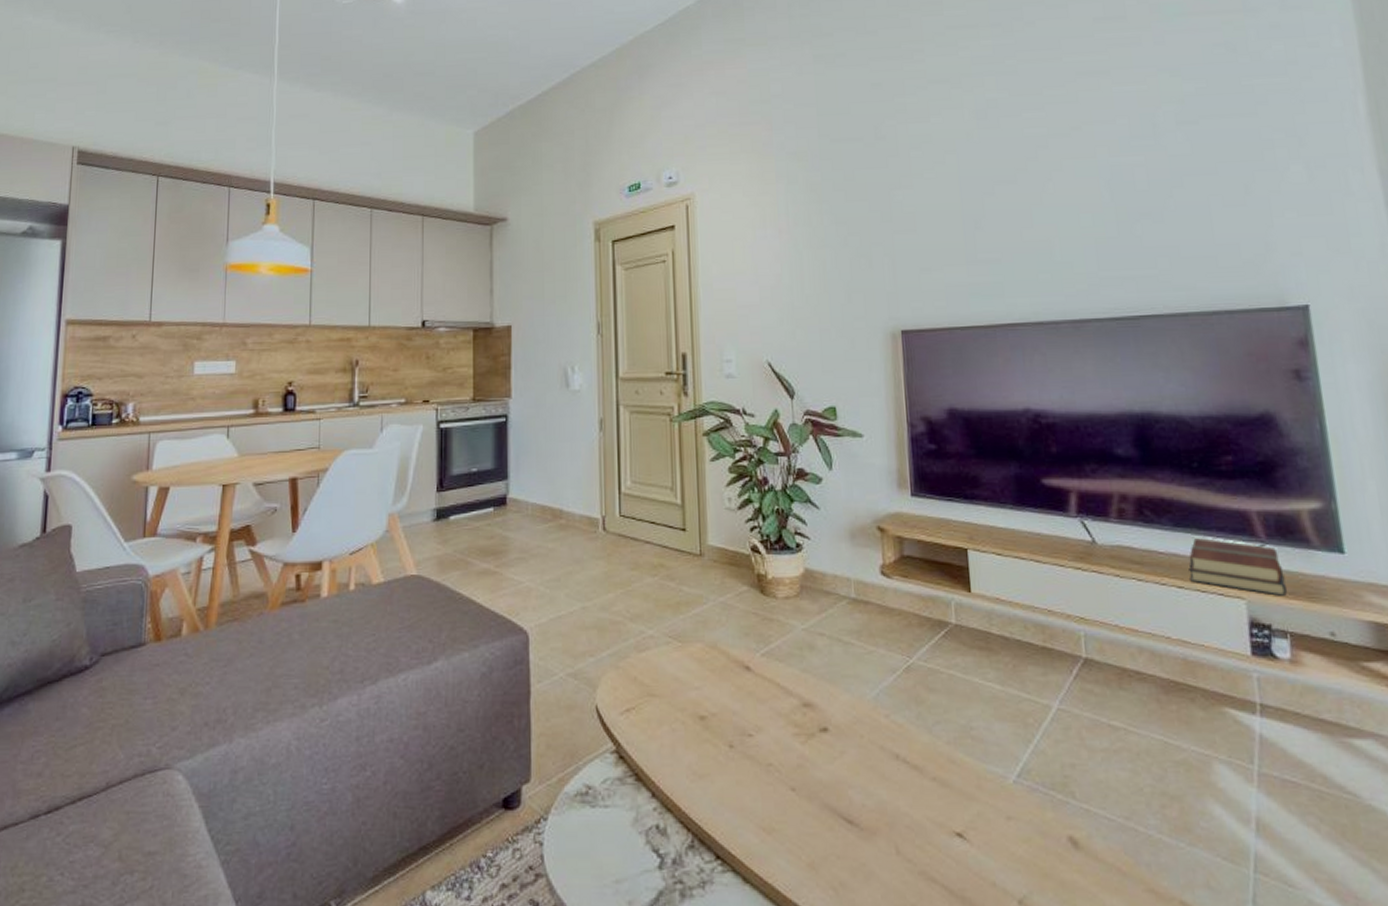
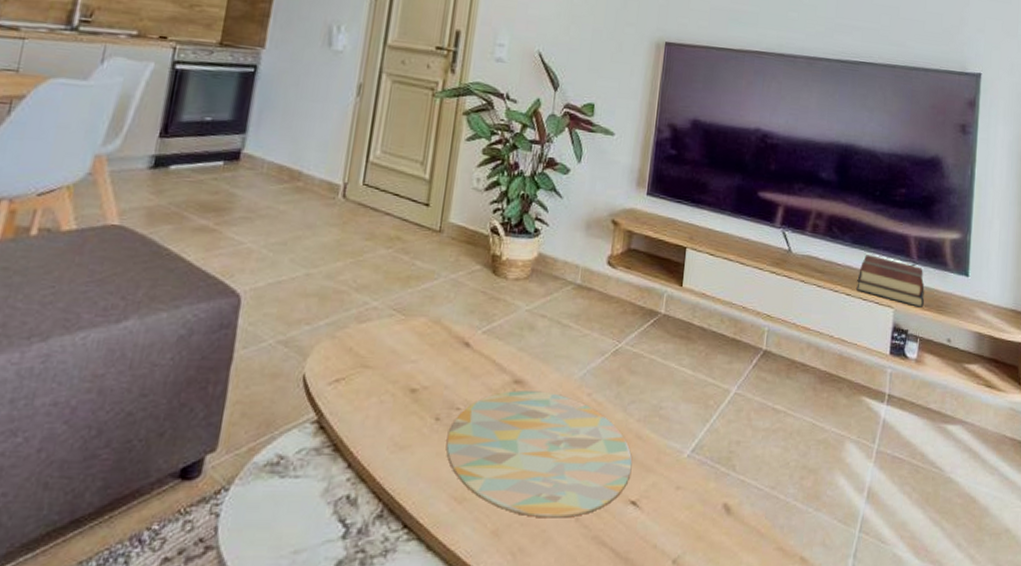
decorative tray: none [744,714,951,851] -> present [446,390,633,518]

